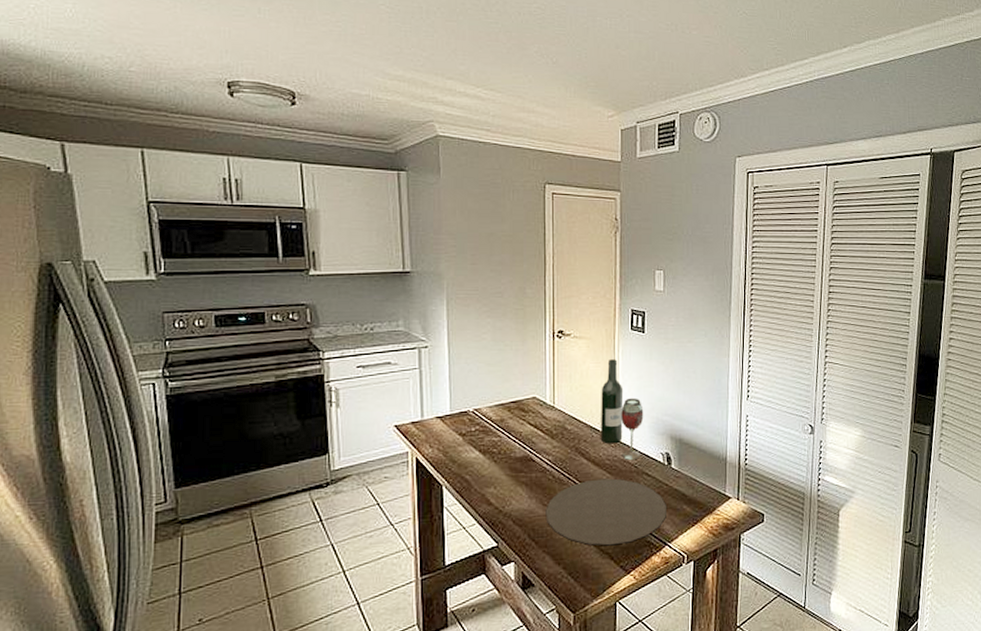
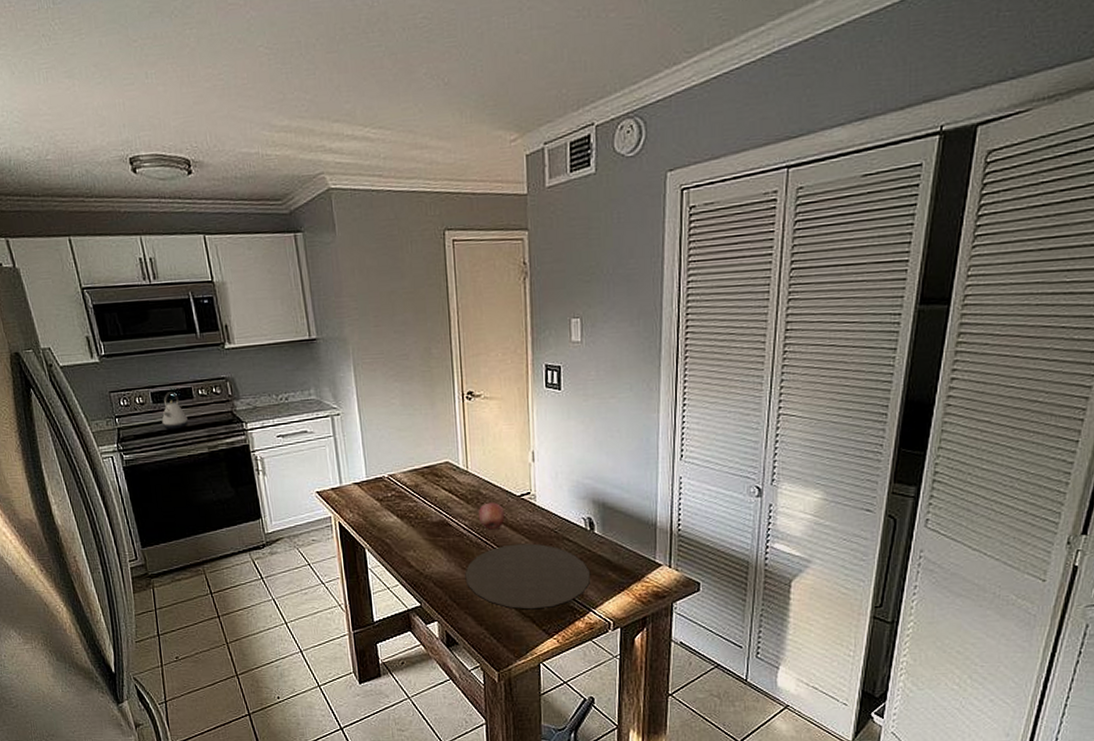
kettle: none [223,315,255,356] -> present [162,391,188,430]
fruit: none [562,437,588,465] -> present [478,502,505,530]
wine bottle: present [600,359,624,444] -> none [515,420,541,509]
wineglass: present [621,397,644,460] -> none [538,460,563,525]

